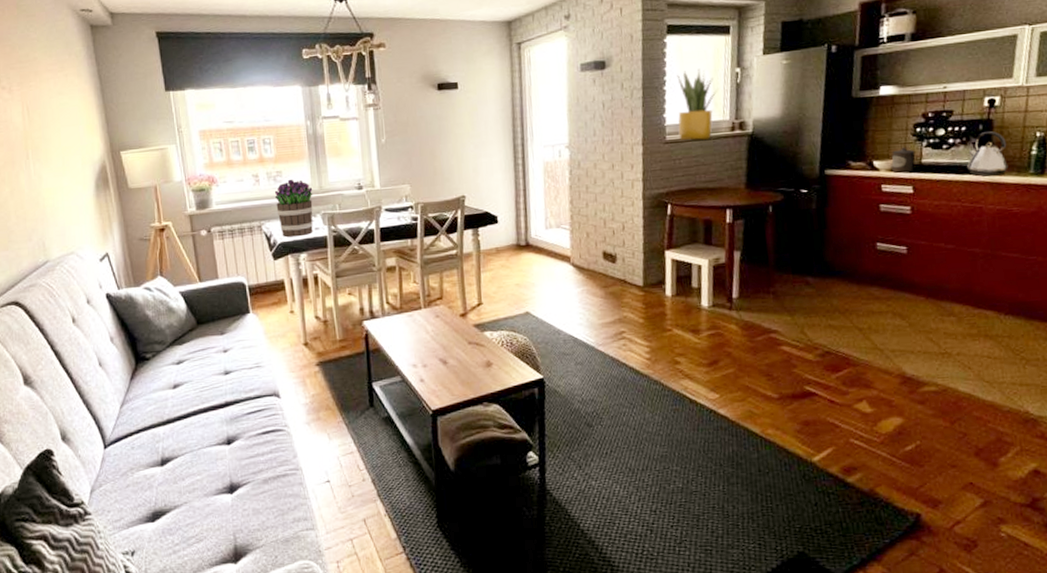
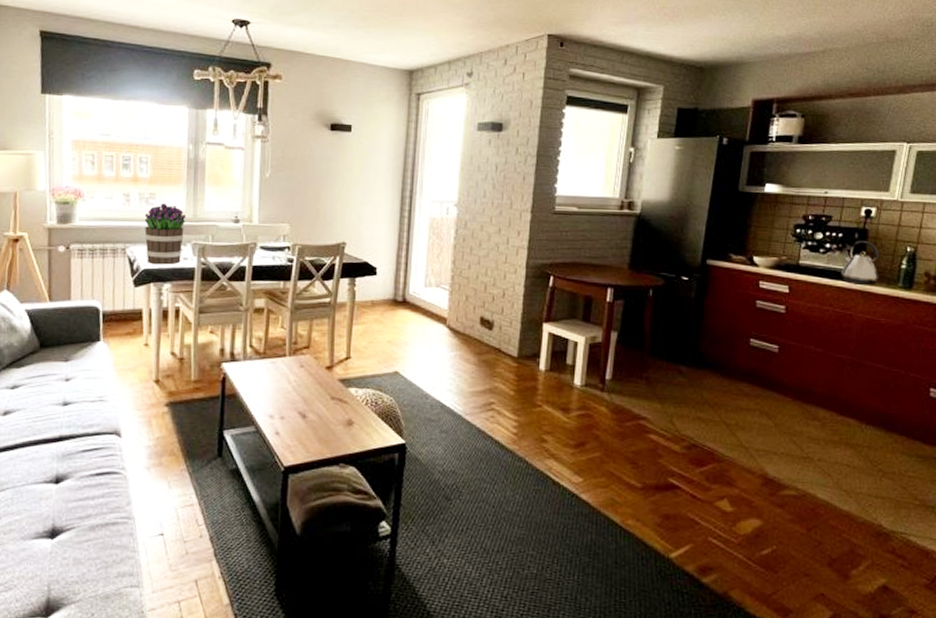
planter: present [677,68,718,141] -> none [568,143,611,215]
canister: present [891,147,916,174] -> none [770,246,794,273]

